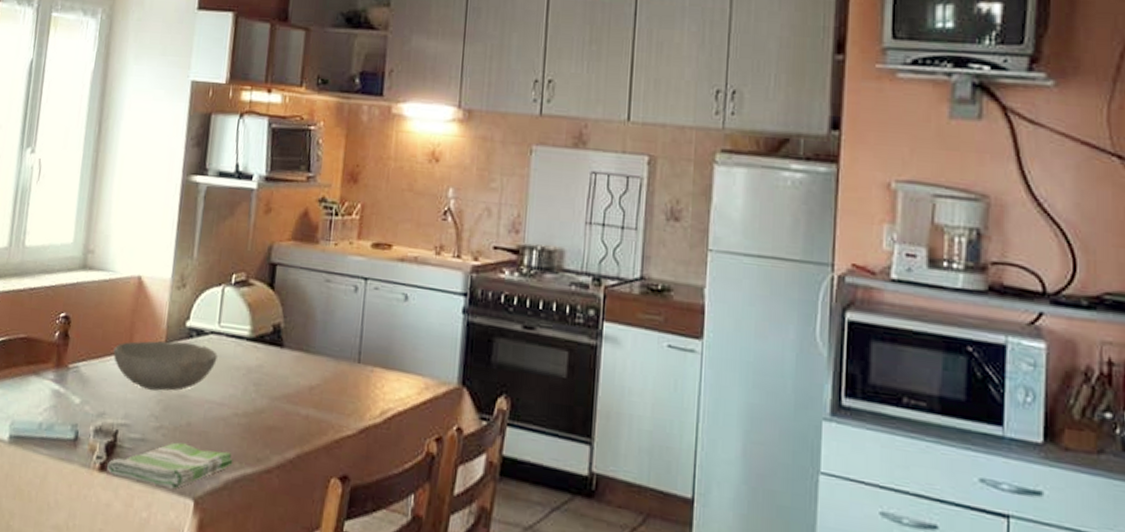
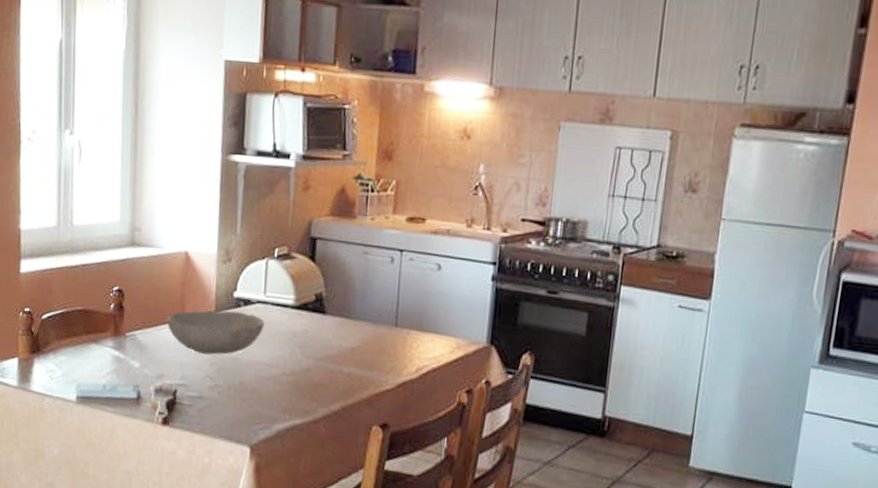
dish towel: present [107,442,234,490] -> none [169,399,284,439]

